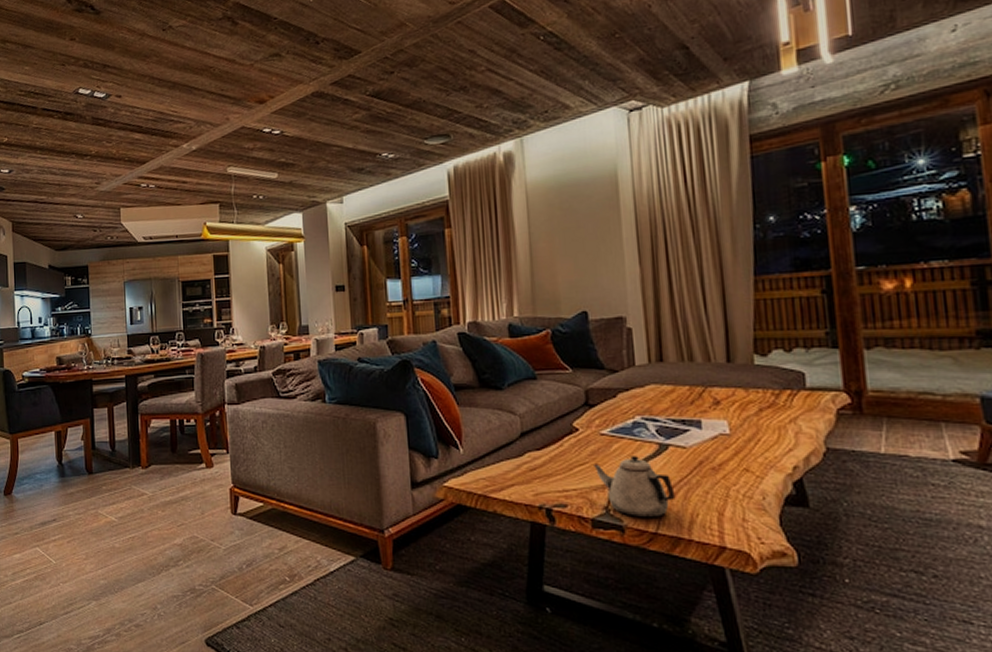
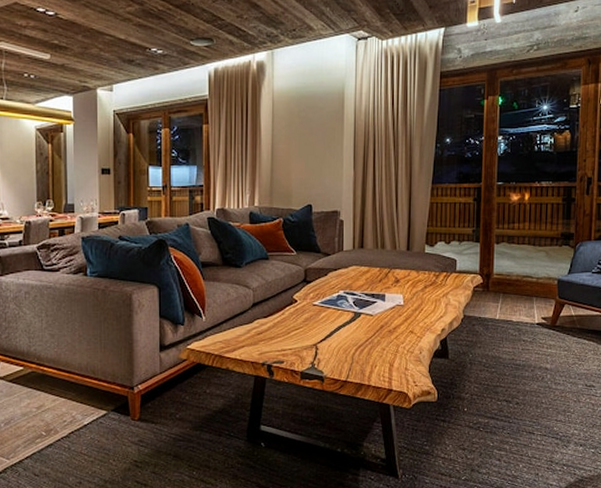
teapot: present [594,456,676,518] -> none [306,322,362,370]

